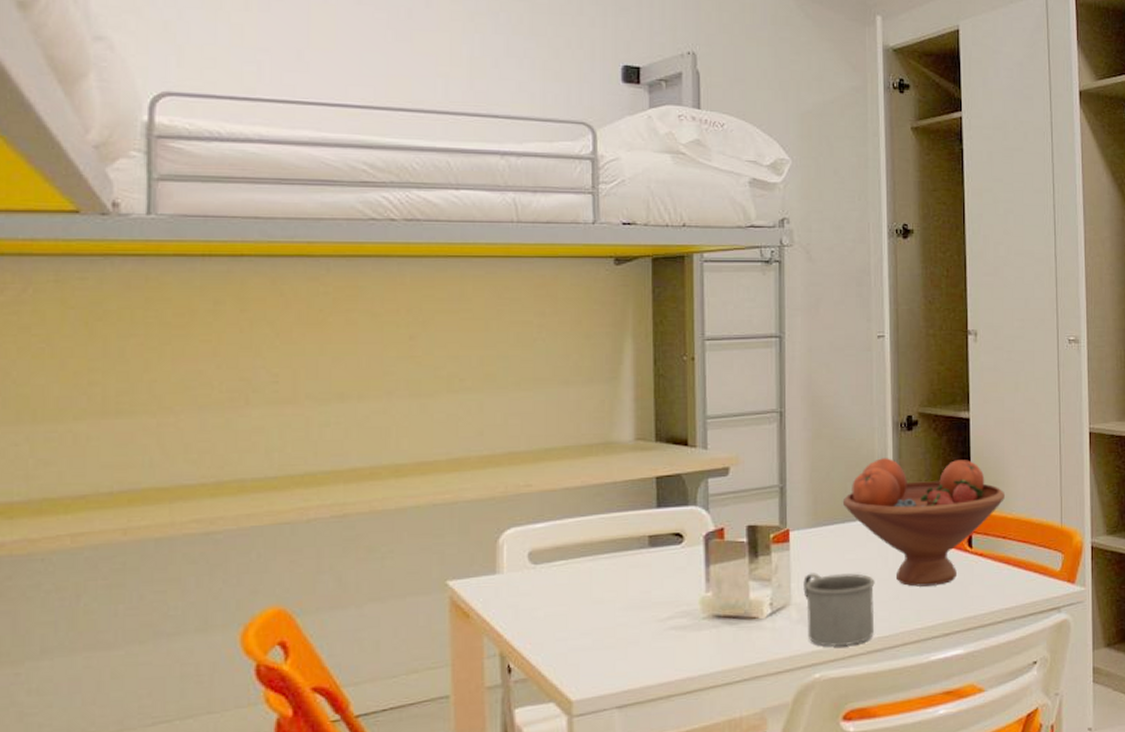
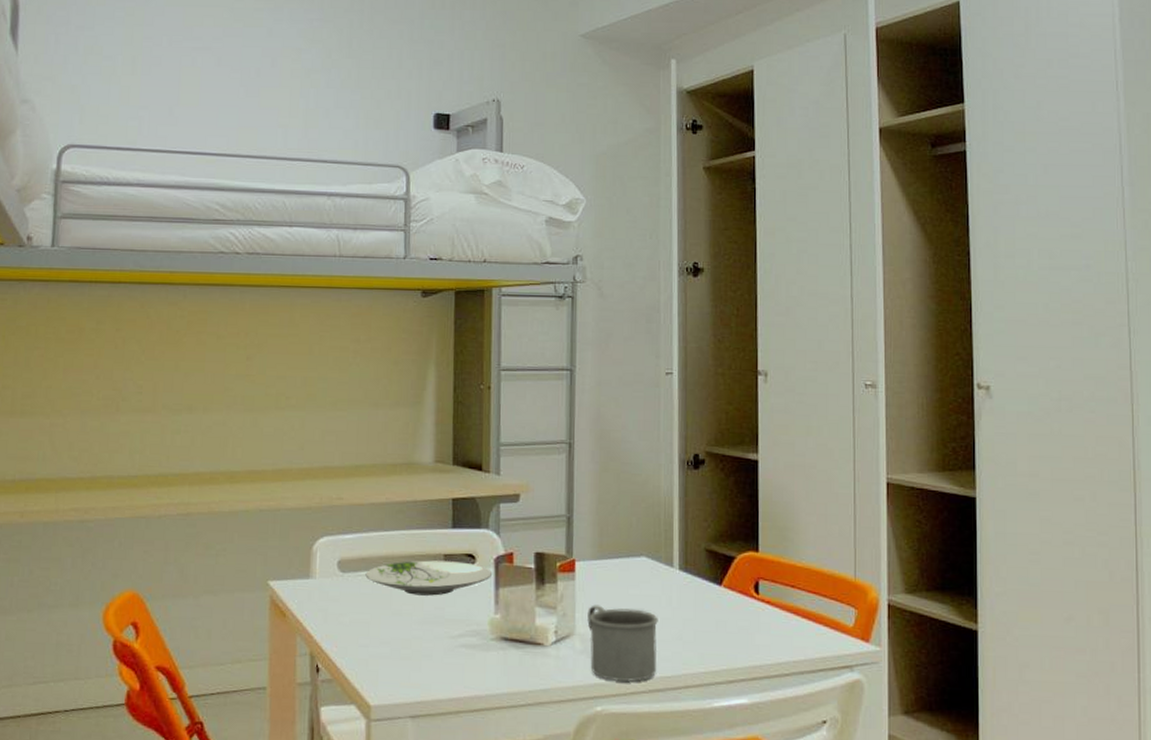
plate: none [561,542,703,581] -> present [365,560,493,596]
fruit bowl: present [842,458,1005,587] -> none [627,495,794,630]

